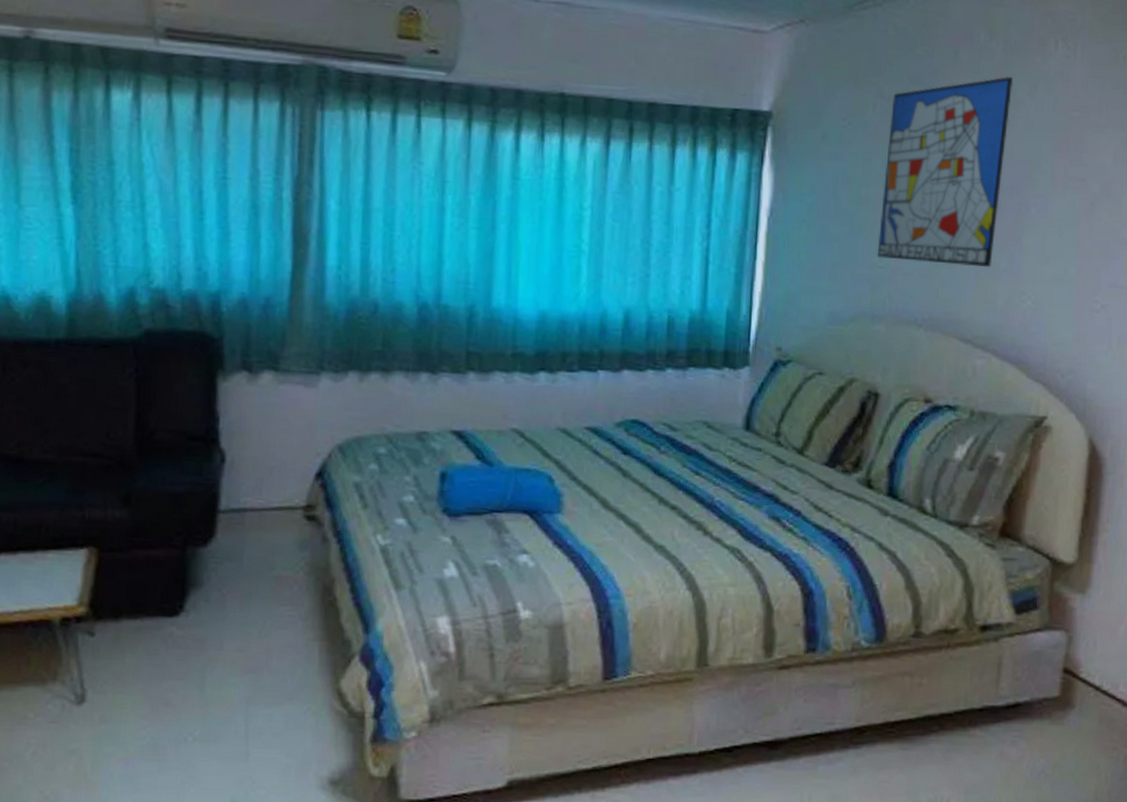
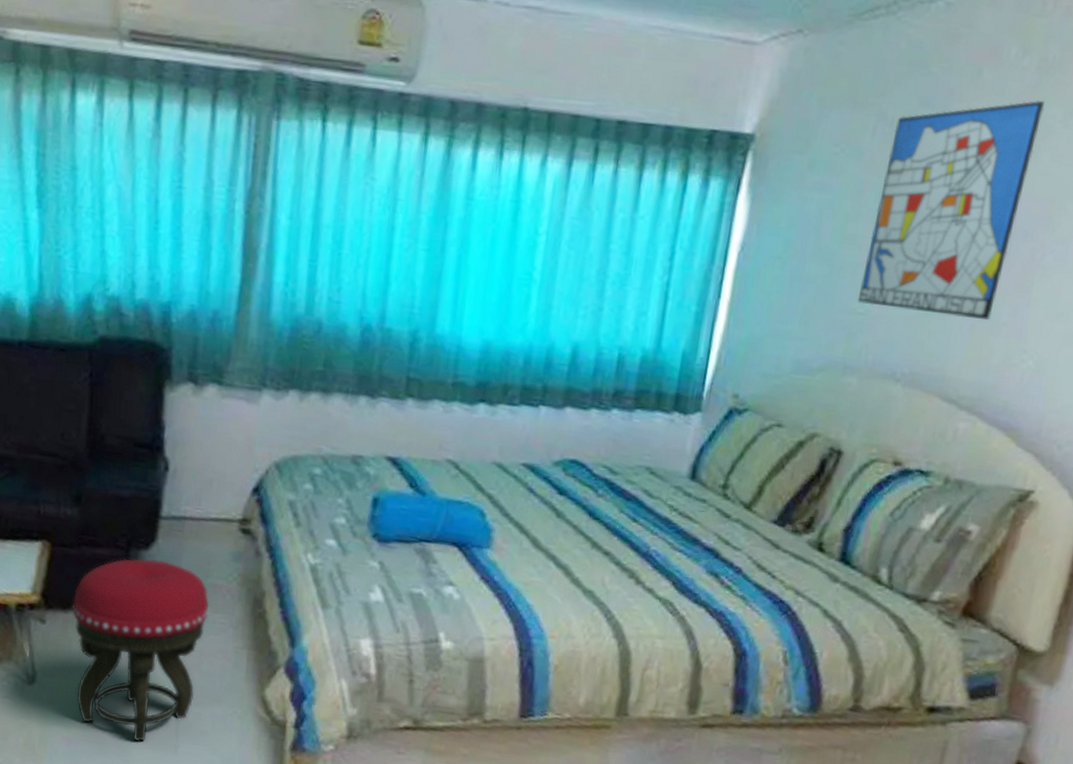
stool: none [125,555,276,754] -> present [72,558,210,742]

